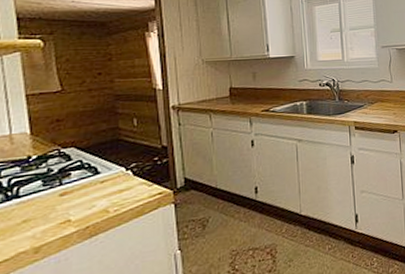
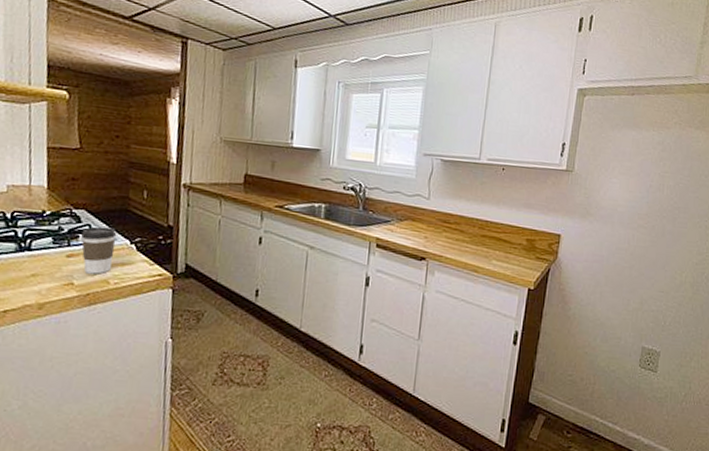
coffee cup: none [73,159,111,208] -> present [81,227,117,274]

